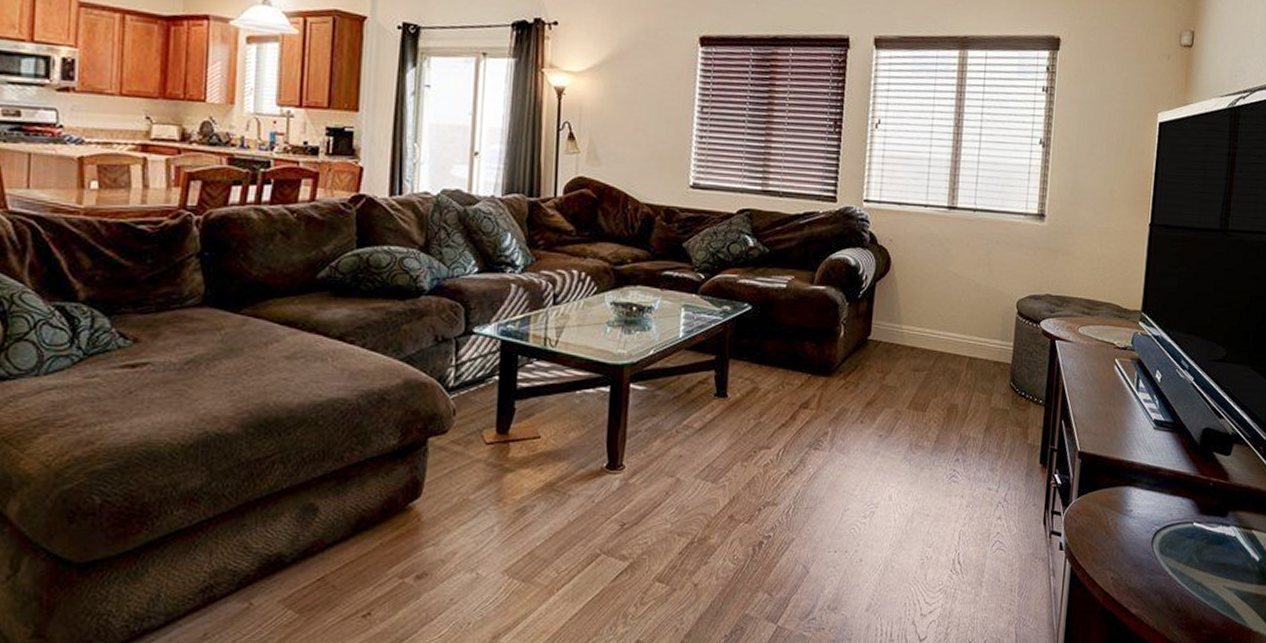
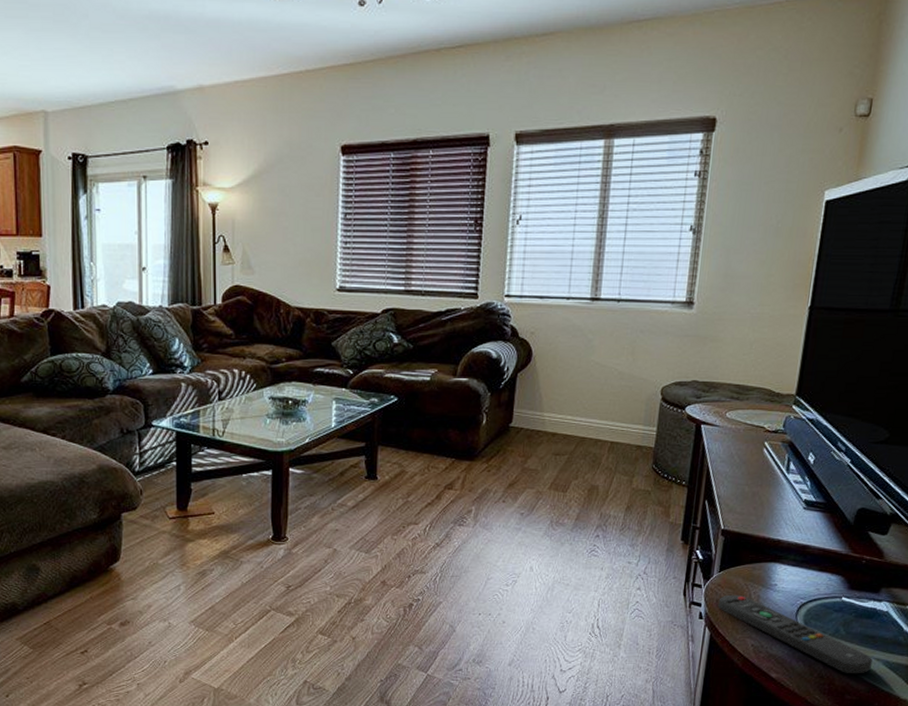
remote control: none [1077,522,1225,606] -> present [718,594,873,674]

